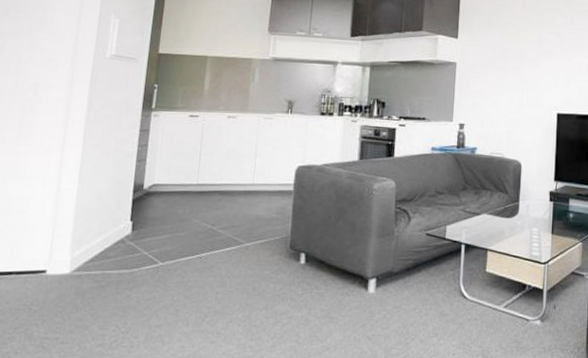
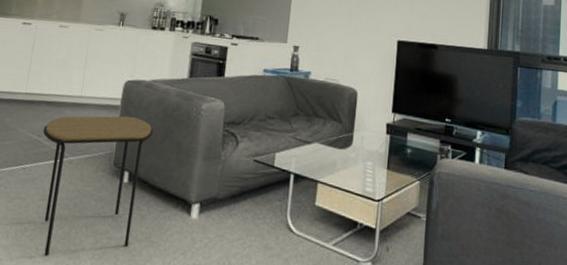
side table: none [217,200,328,340] -> present [42,116,154,257]

